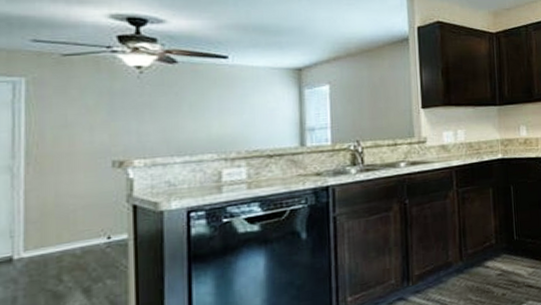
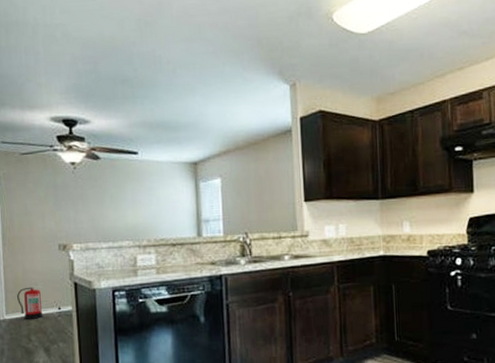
fire extinguisher: none [44,207,88,255] -> present [17,282,44,319]

